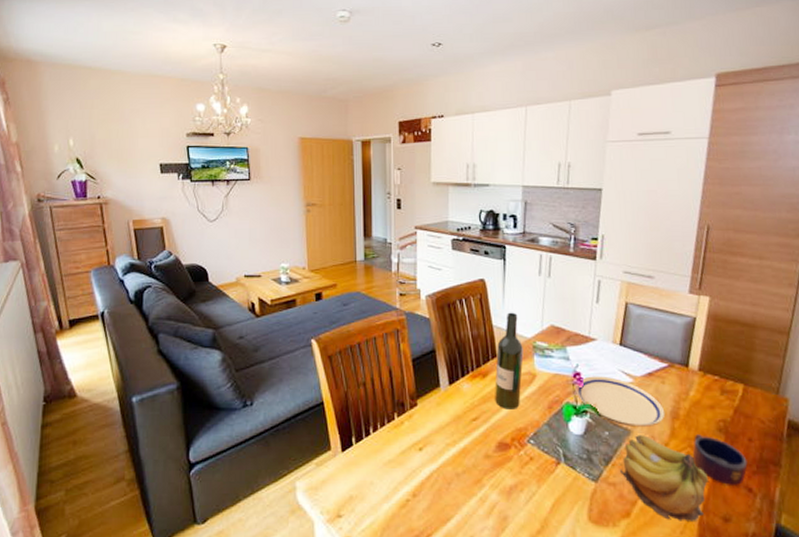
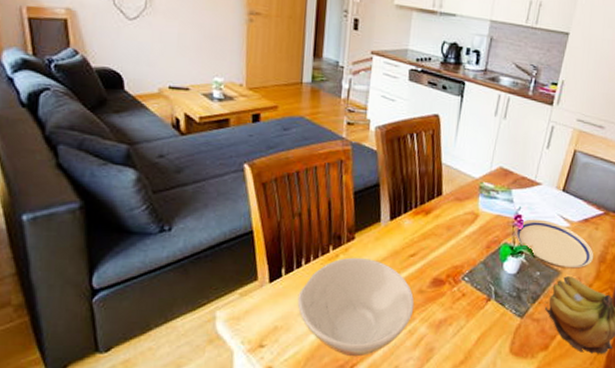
bowl: none [369,423,483,527] -> present [297,257,415,357]
wine bottle: present [495,312,524,410] -> none [435,151,470,247]

